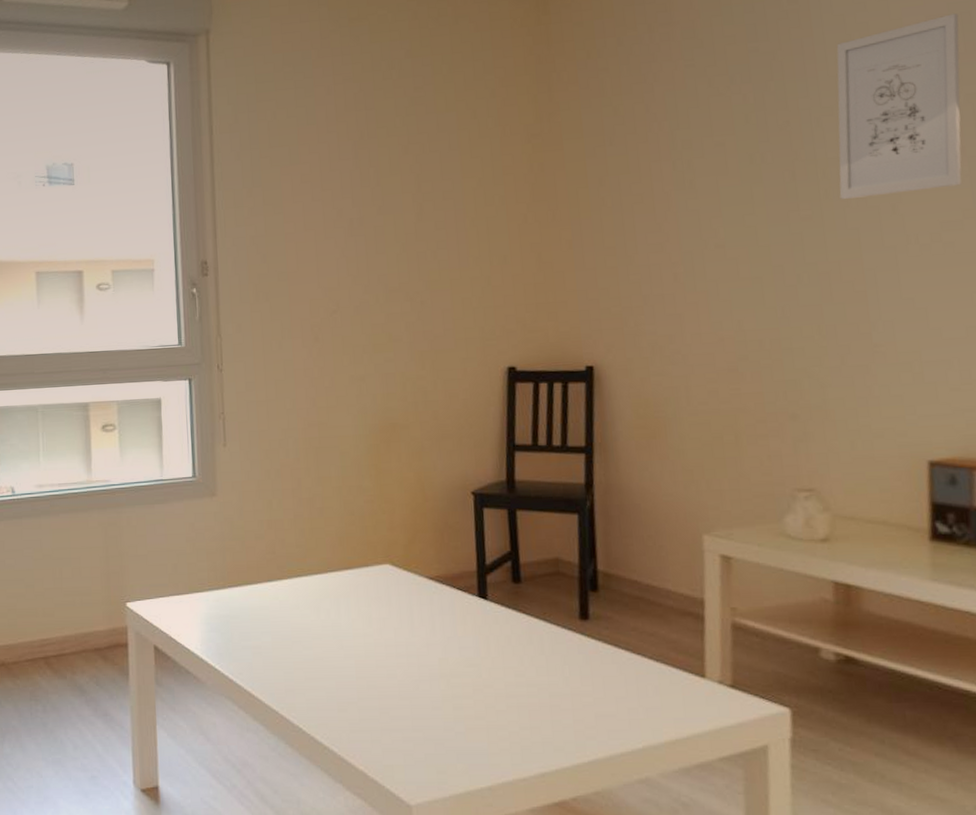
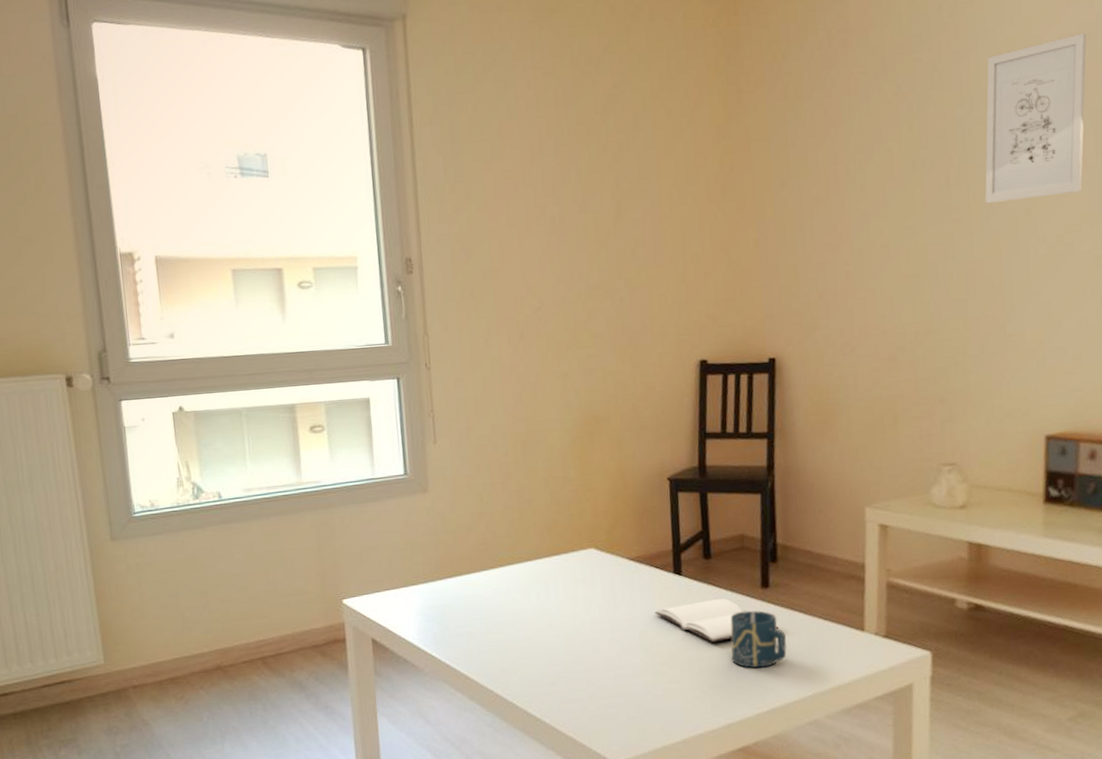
book: none [456,628,601,677] -> present [654,598,779,642]
cup: none [543,644,611,711] -> present [730,610,787,669]

